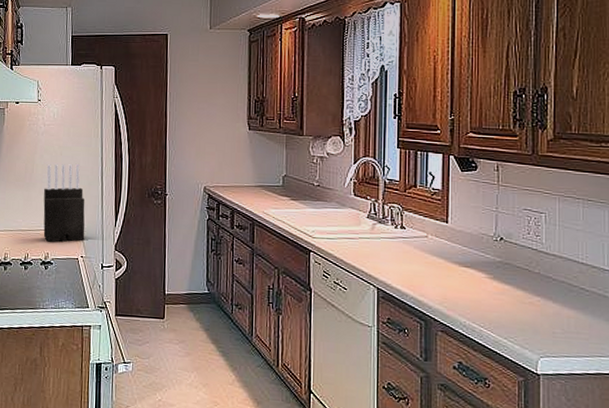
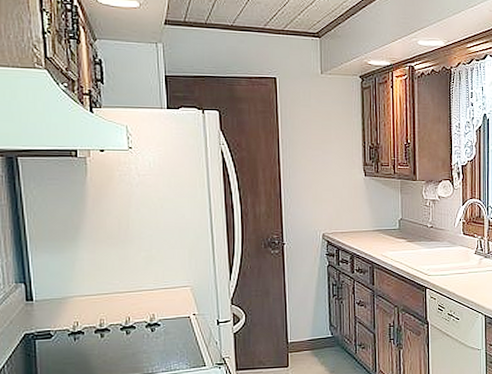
knife block: present [43,163,85,242] -> none [143,216,196,302]

